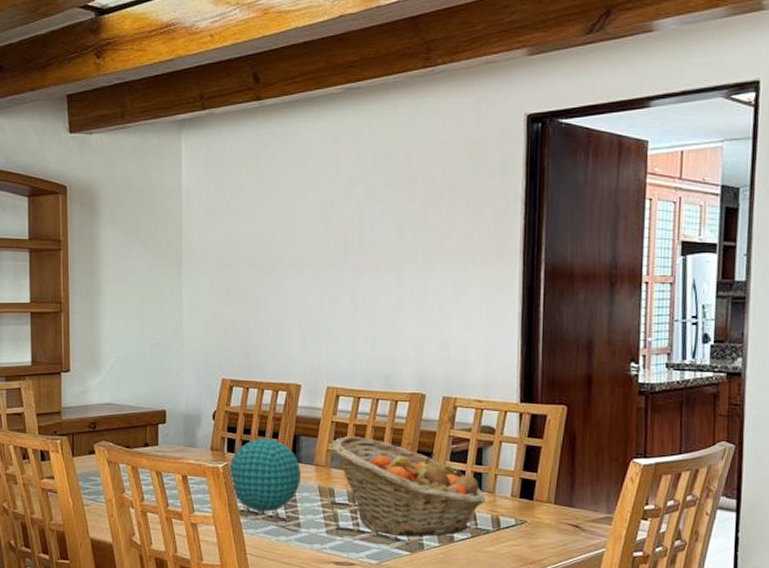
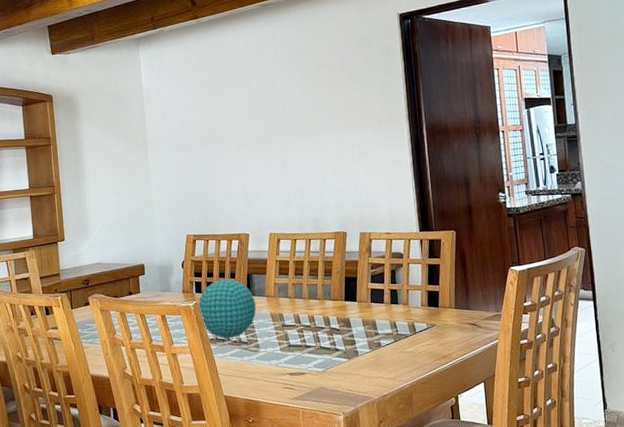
fruit basket: present [331,436,485,537] -> none [277,270,402,347]

